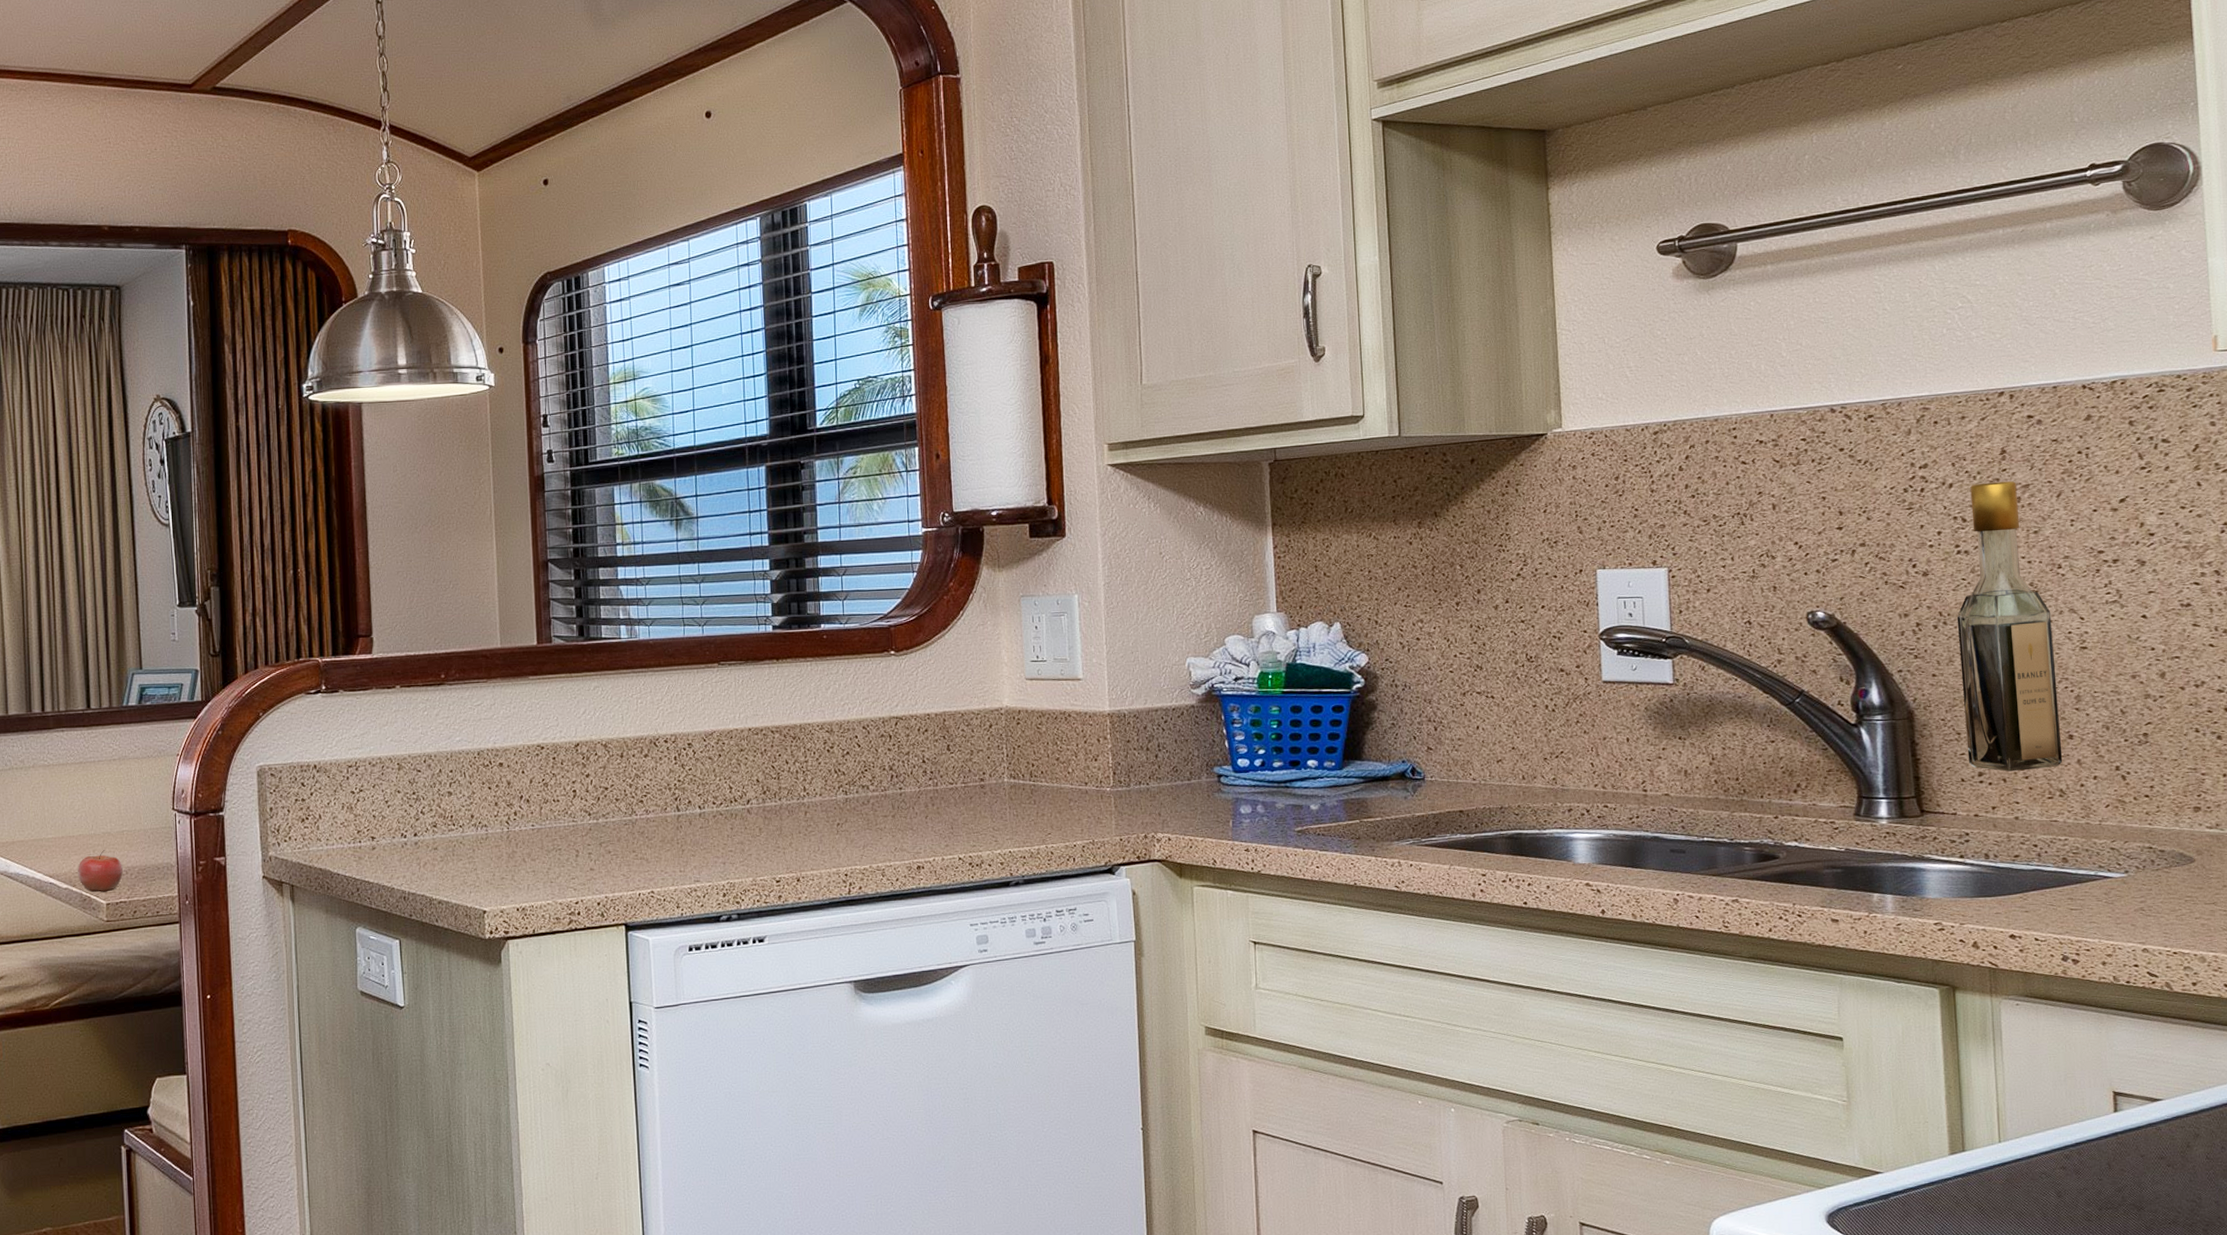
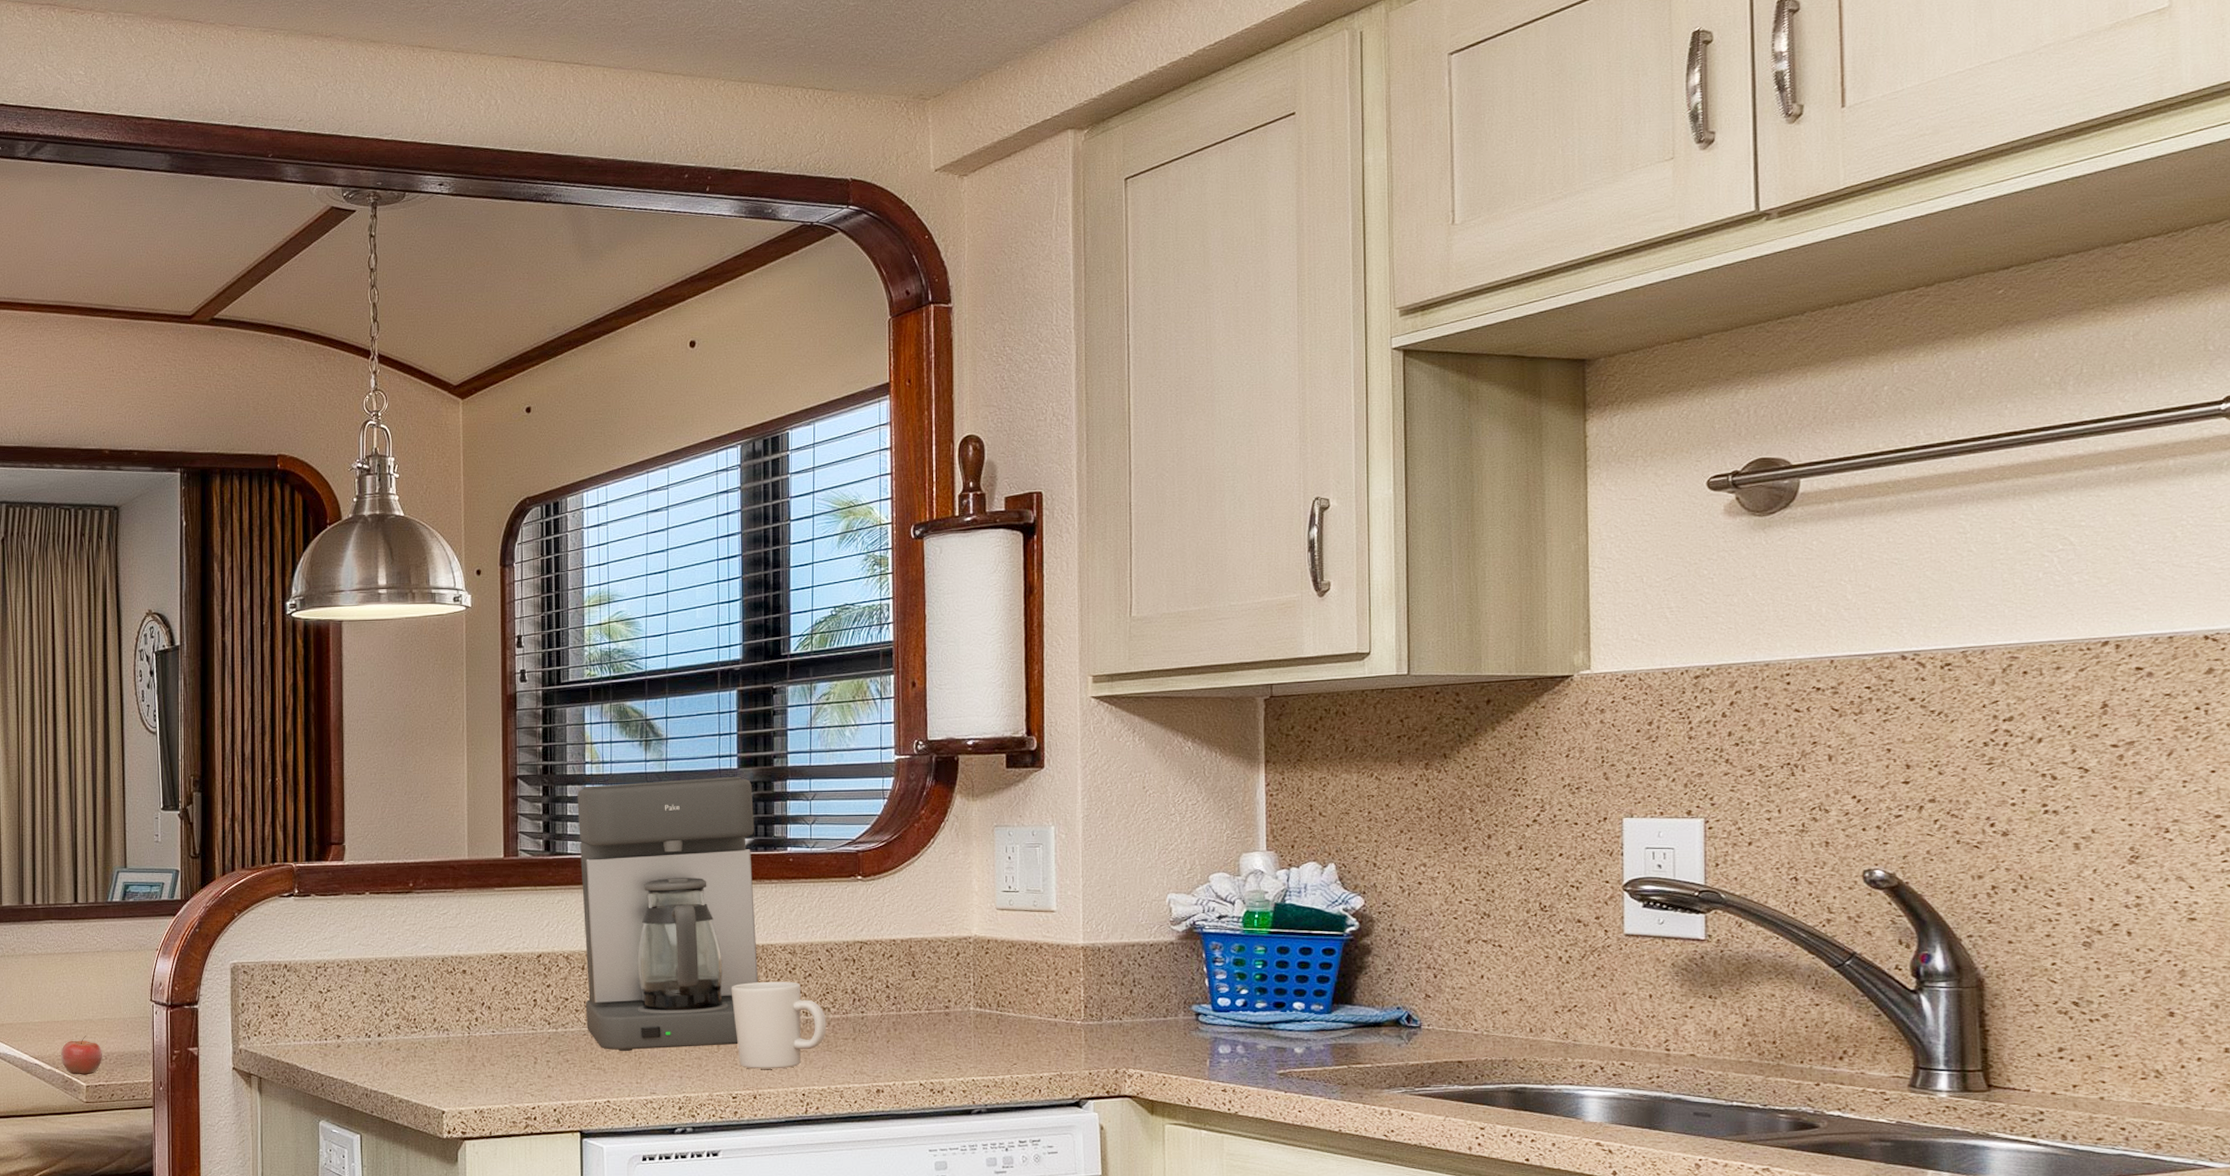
coffee maker: none [609,553,797,839] -> present [577,776,758,1051]
mug: none [770,760,866,852] -> present [731,981,827,1069]
bottle: present [1956,480,2063,772] -> none [2040,736,2161,1048]

